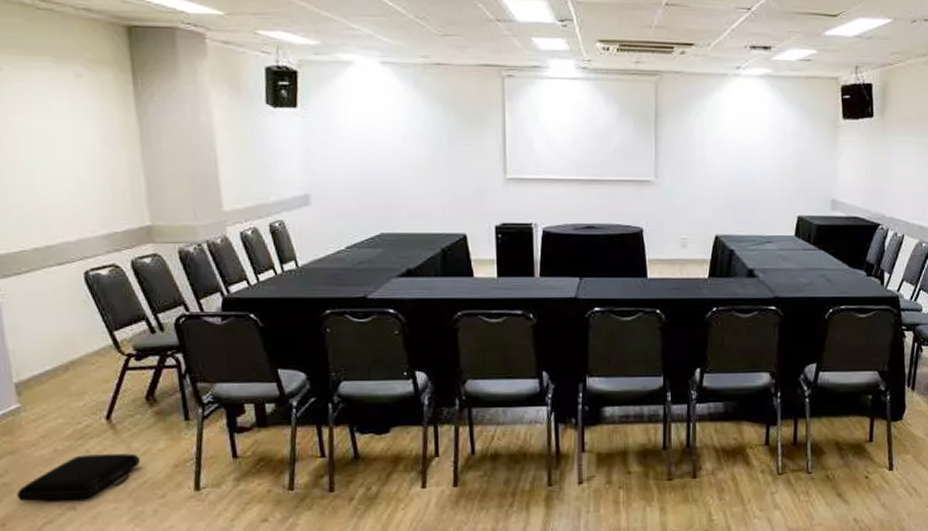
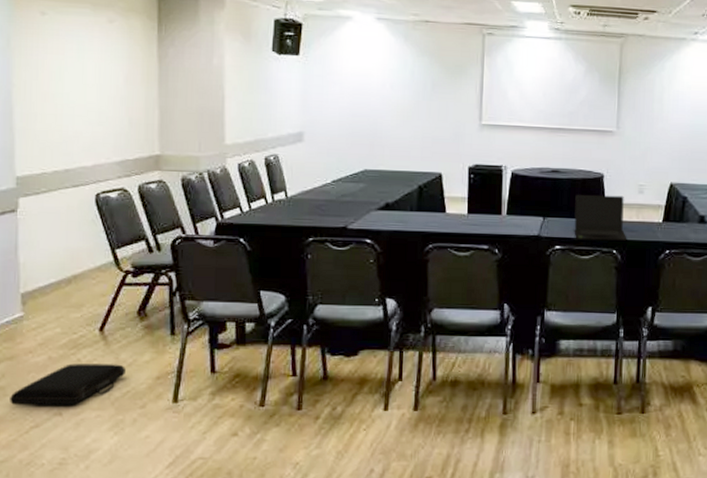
laptop: none [613,251,671,301] -> present [574,194,627,242]

